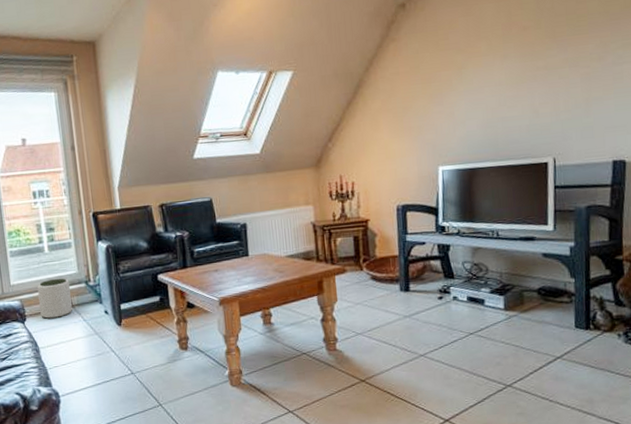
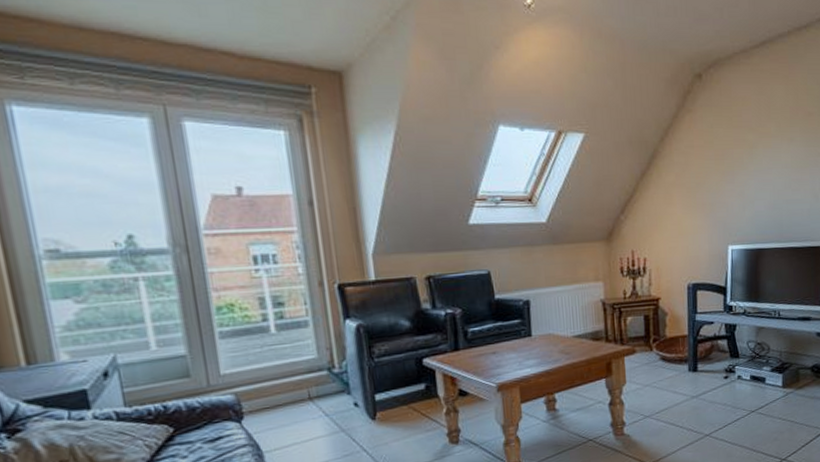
plant pot: present [37,278,72,319] -> none [260,364,310,415]

